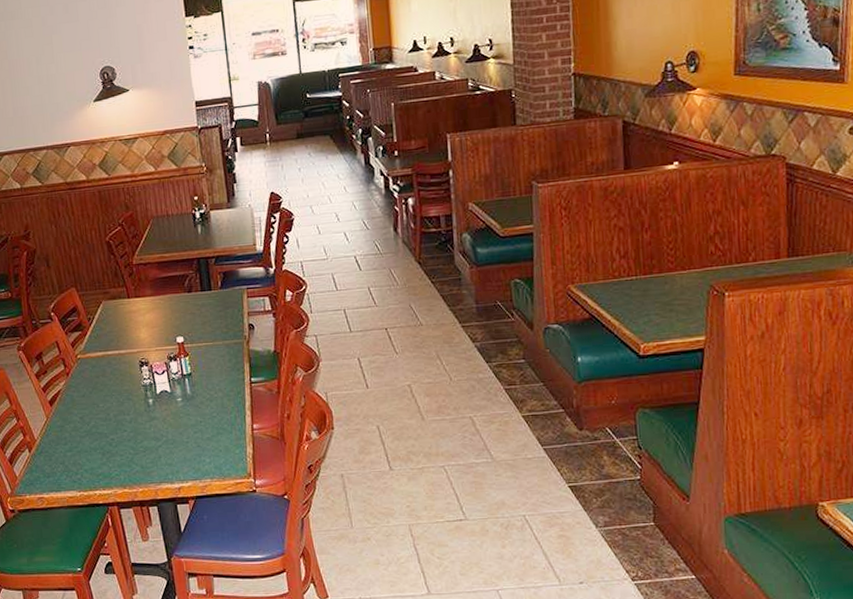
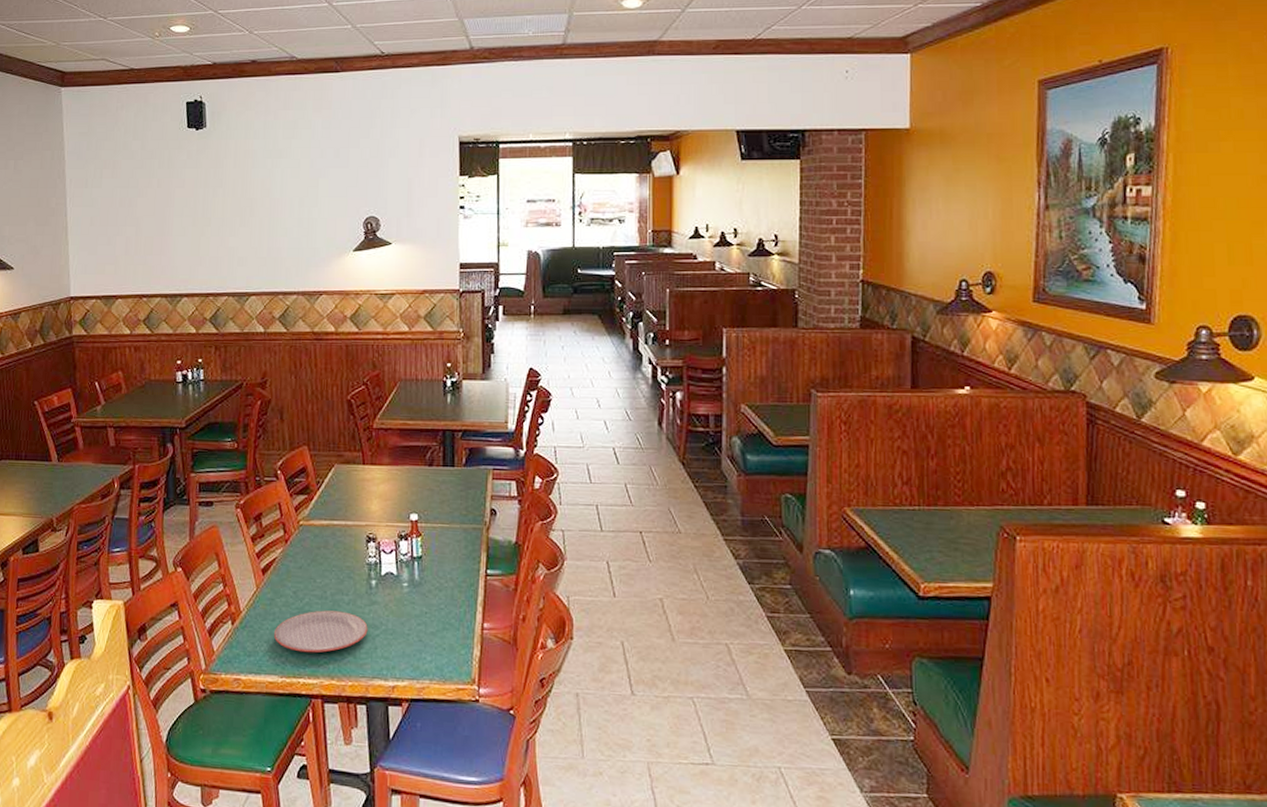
plate: none [68,429,151,469] -> present [274,610,368,653]

